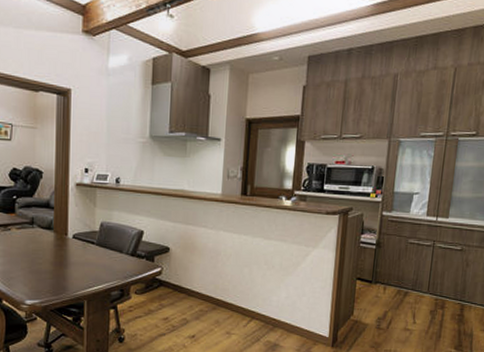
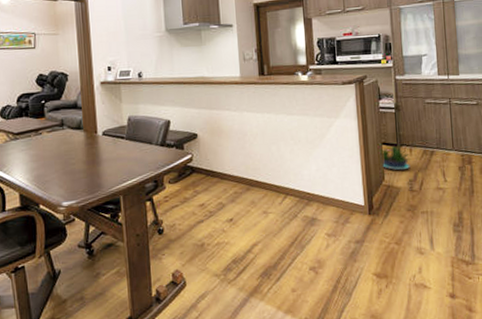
potted plant: none [353,281,384,308] -> present [380,145,411,171]

